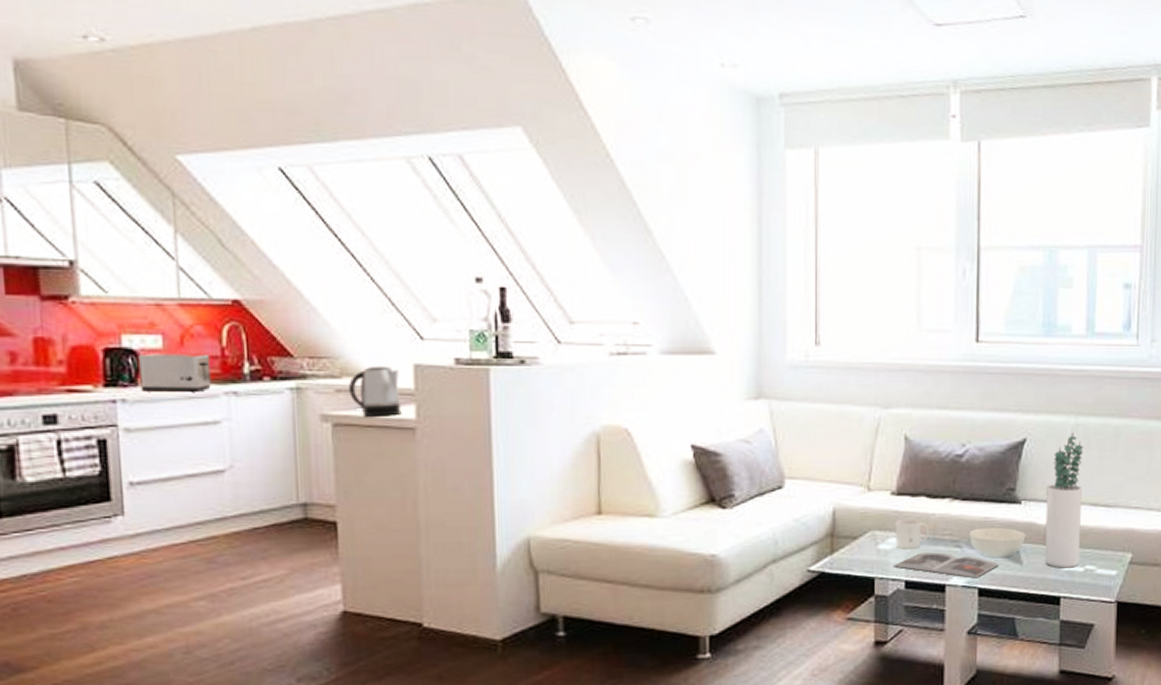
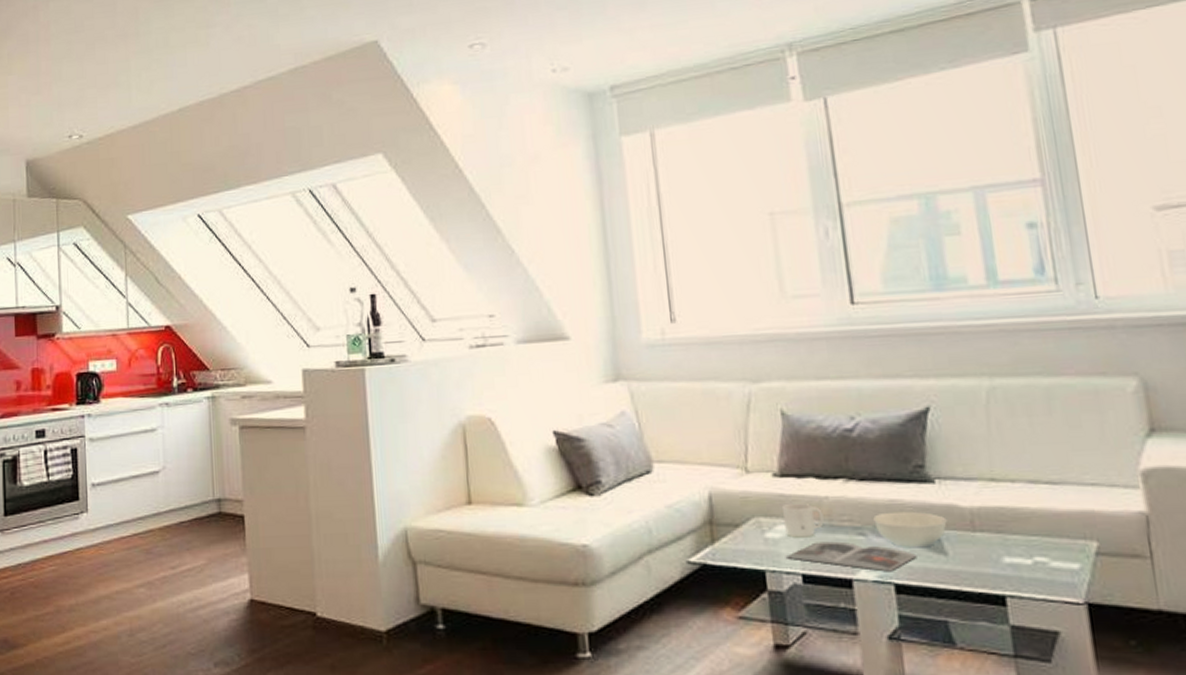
toaster: present [137,353,212,392] -> none [99,372,150,407]
kettle: present [349,365,402,416] -> none [251,372,294,419]
vase: present [1045,433,1084,568] -> none [965,397,1024,560]

